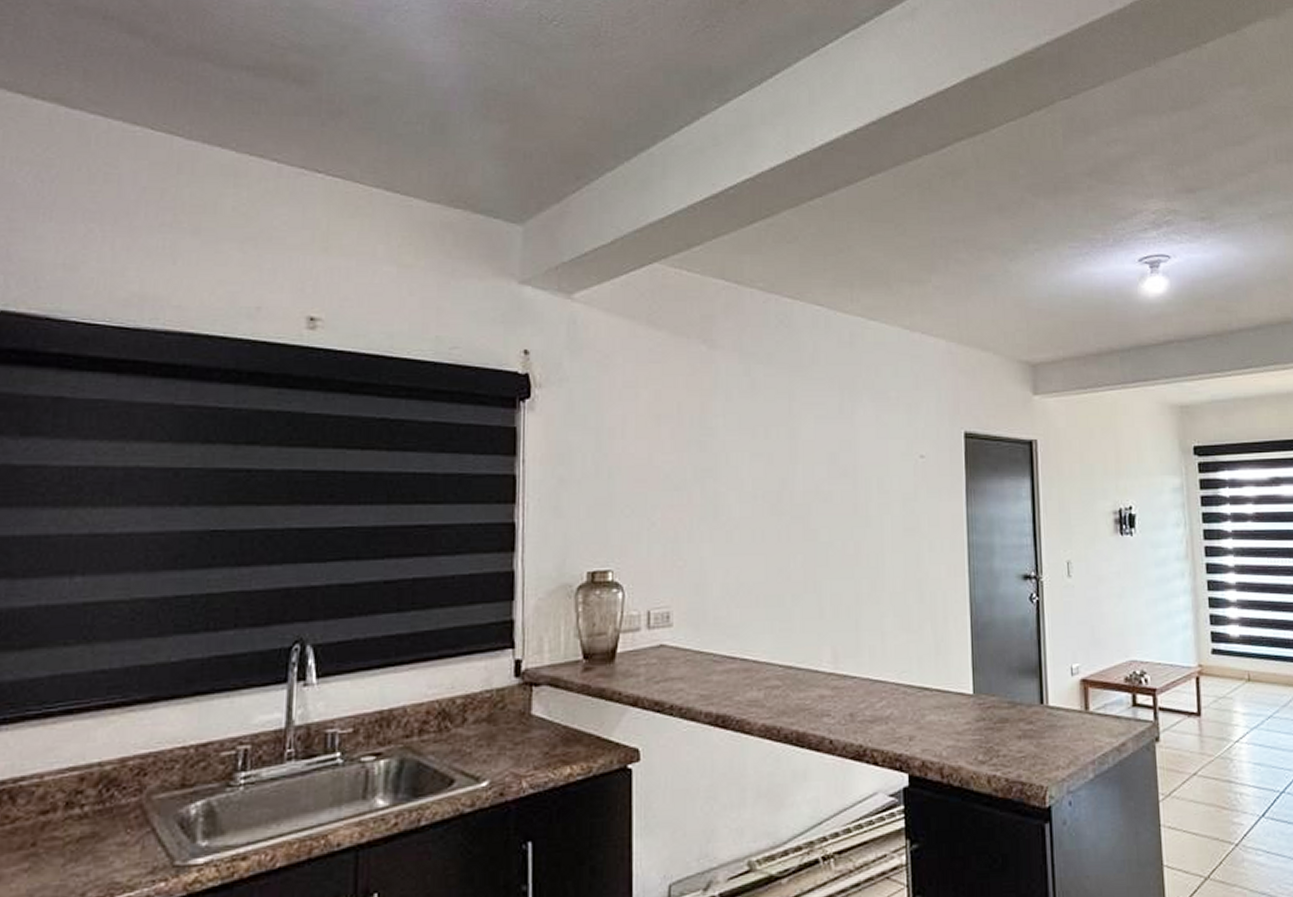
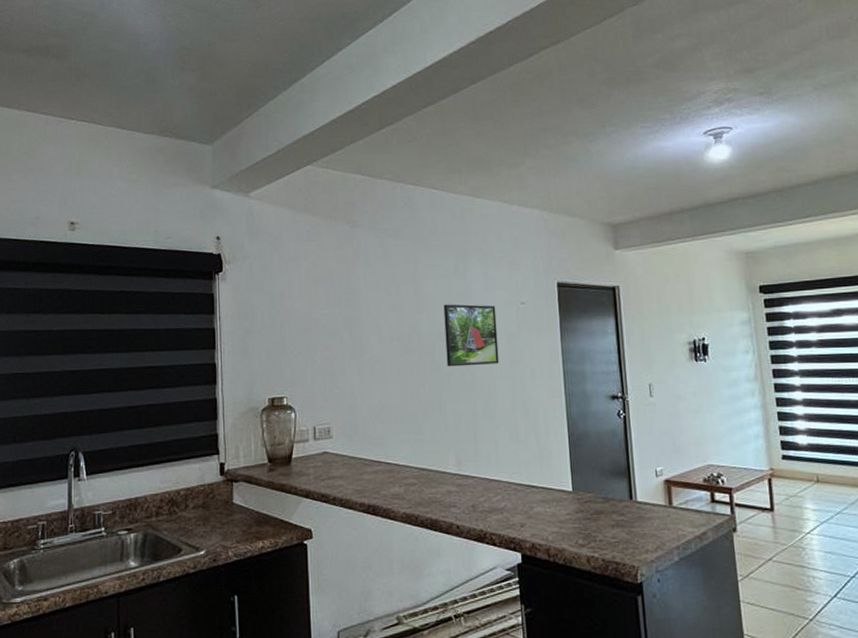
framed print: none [824,454,891,535] -> present [443,304,499,367]

